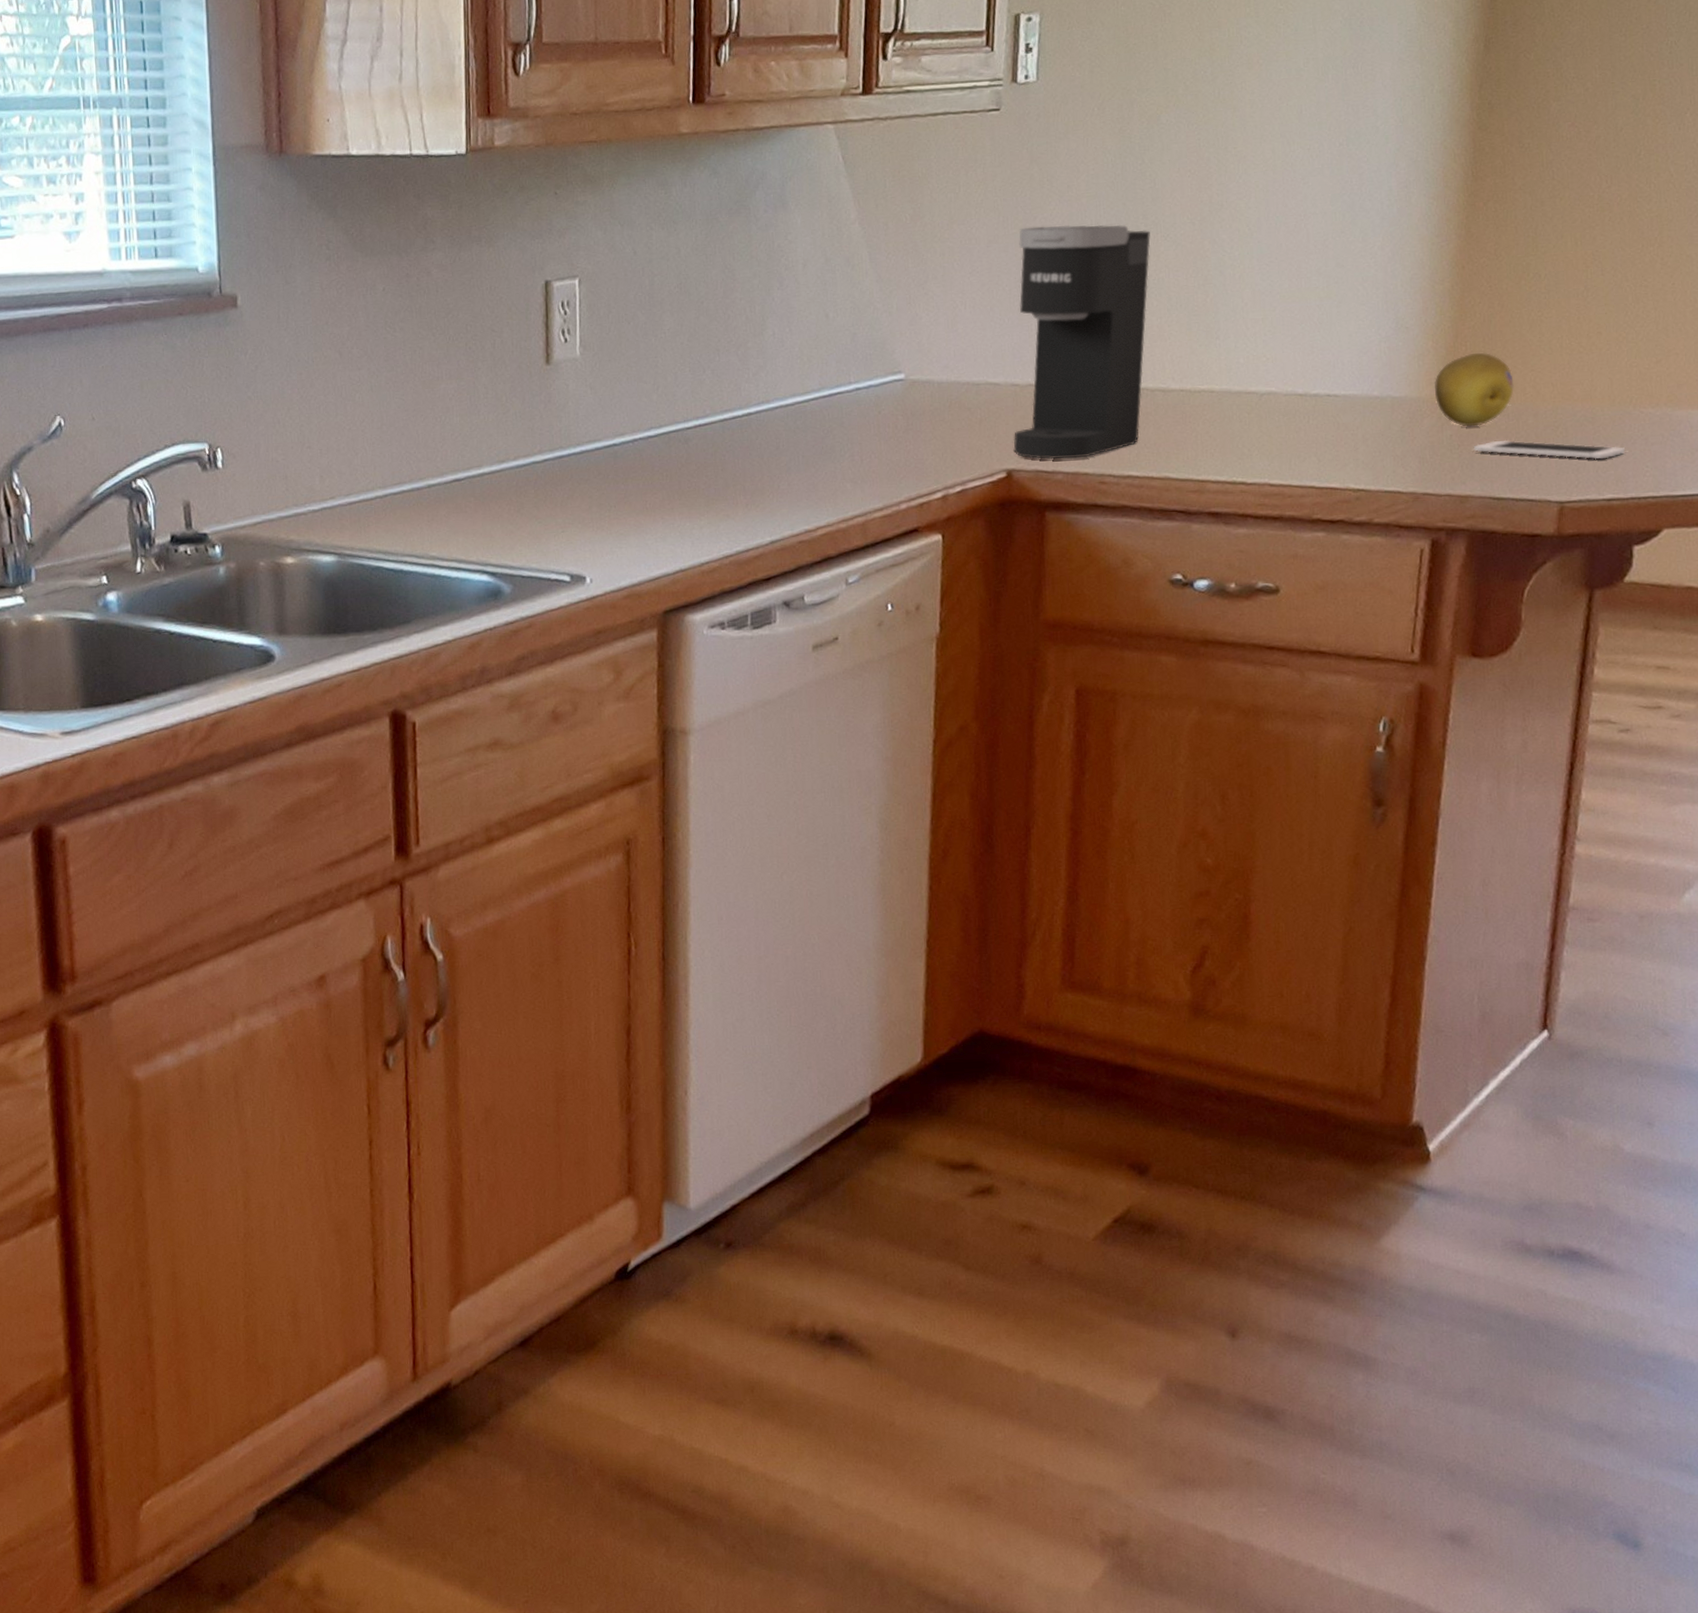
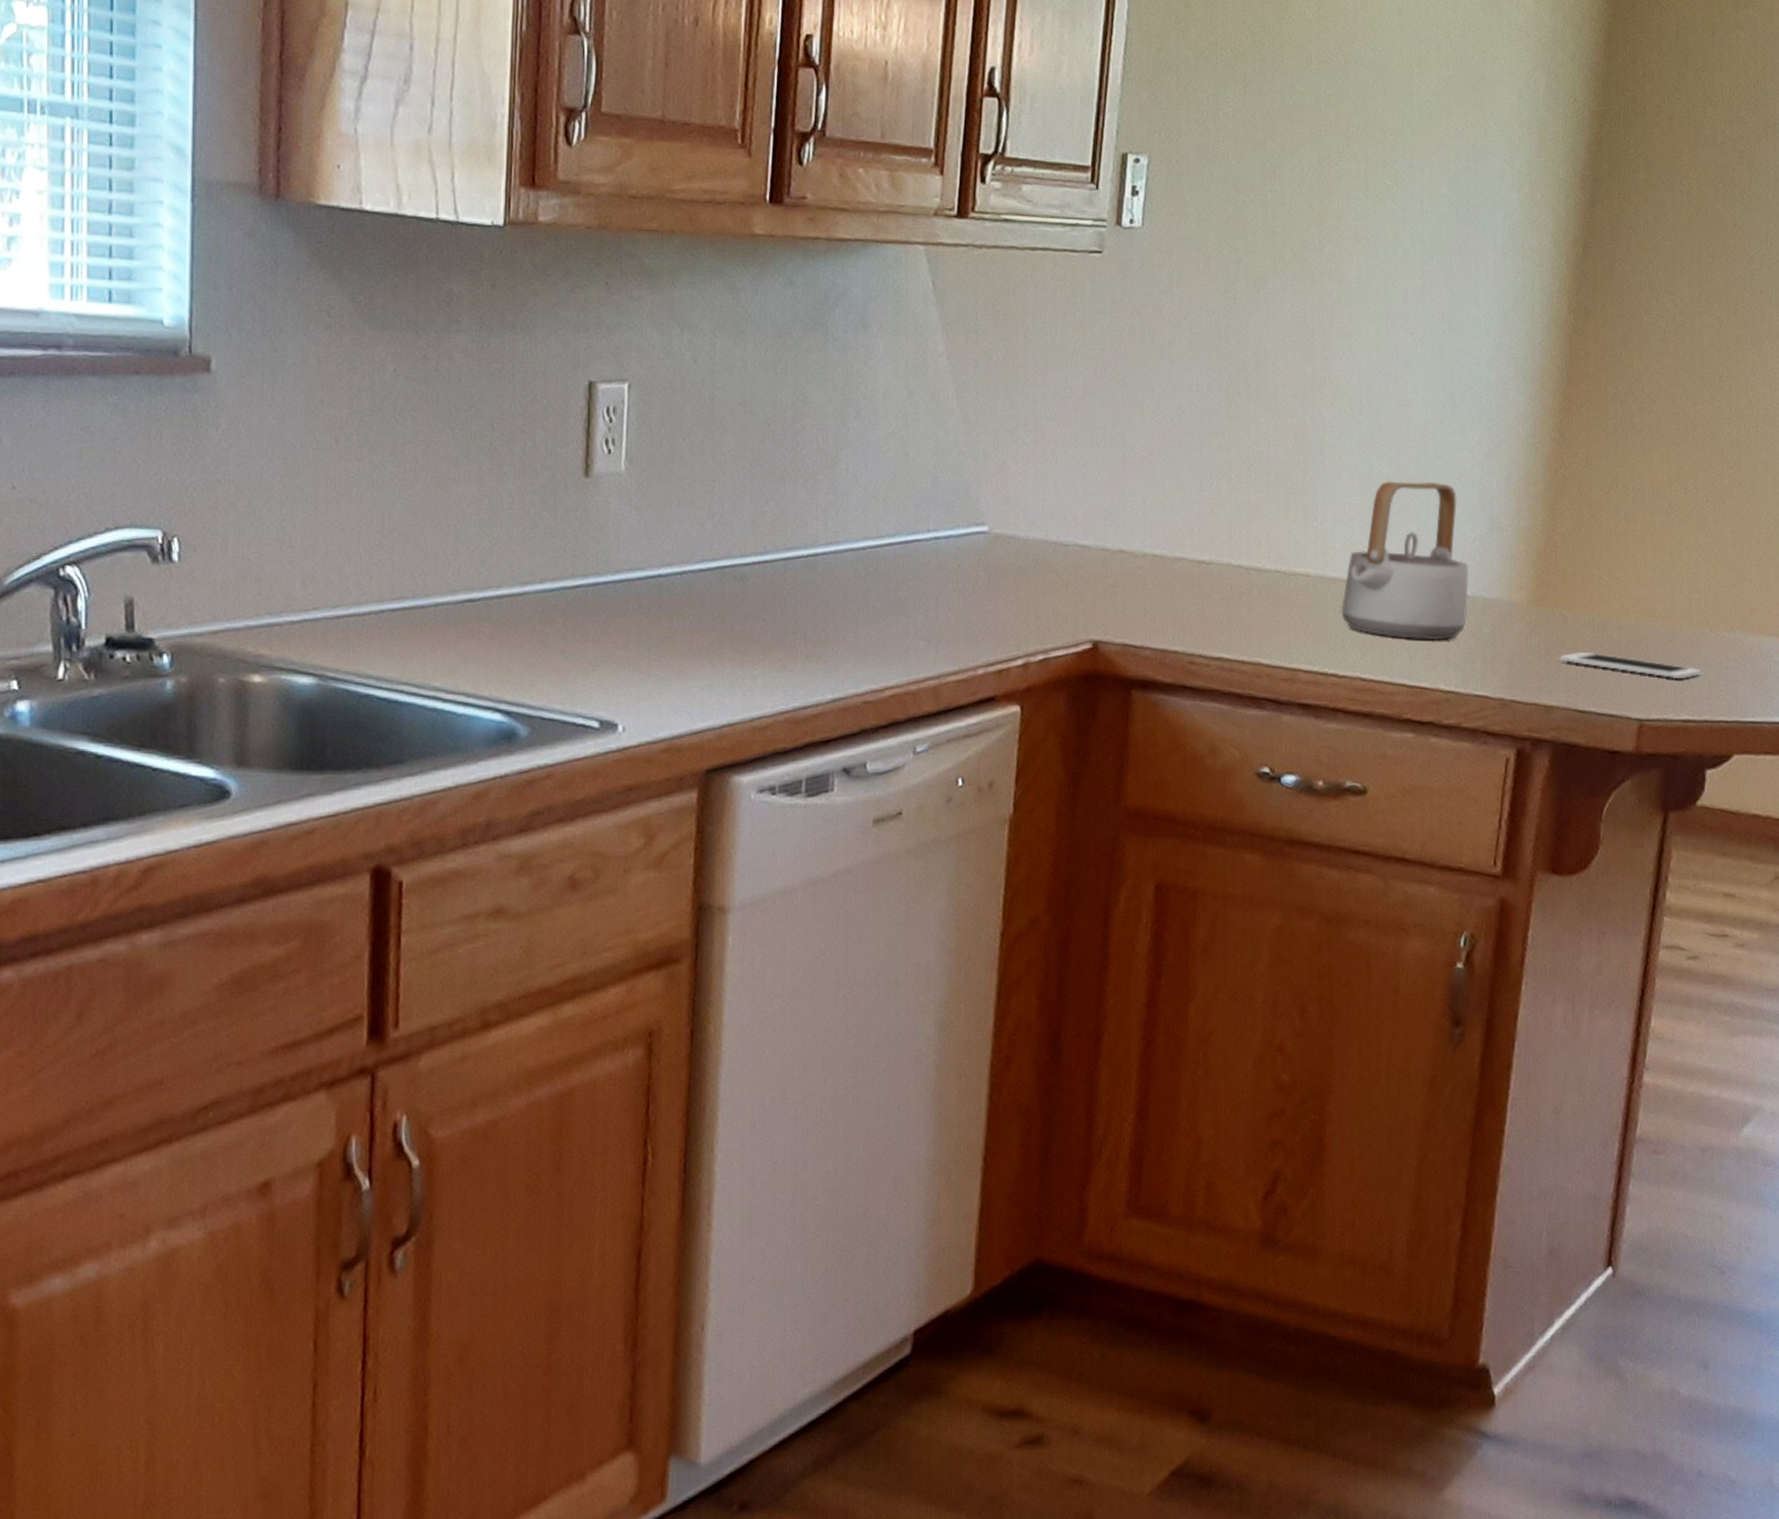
coffee maker: present [1013,224,1150,459] -> none [1101,381,1252,635]
teapot: none [1247,290,1376,443] -> present [1341,481,1468,641]
fruit: present [1435,352,1514,427] -> none [1525,560,1600,636]

